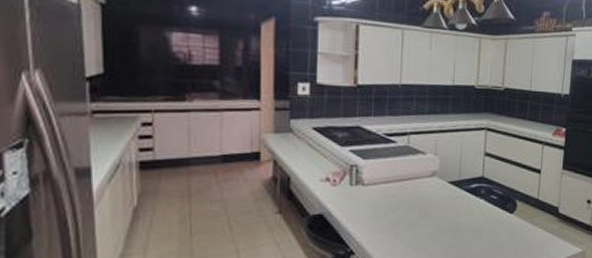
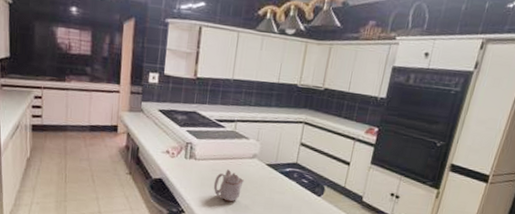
teapot: none [388,193,425,233] -> present [213,169,245,202]

